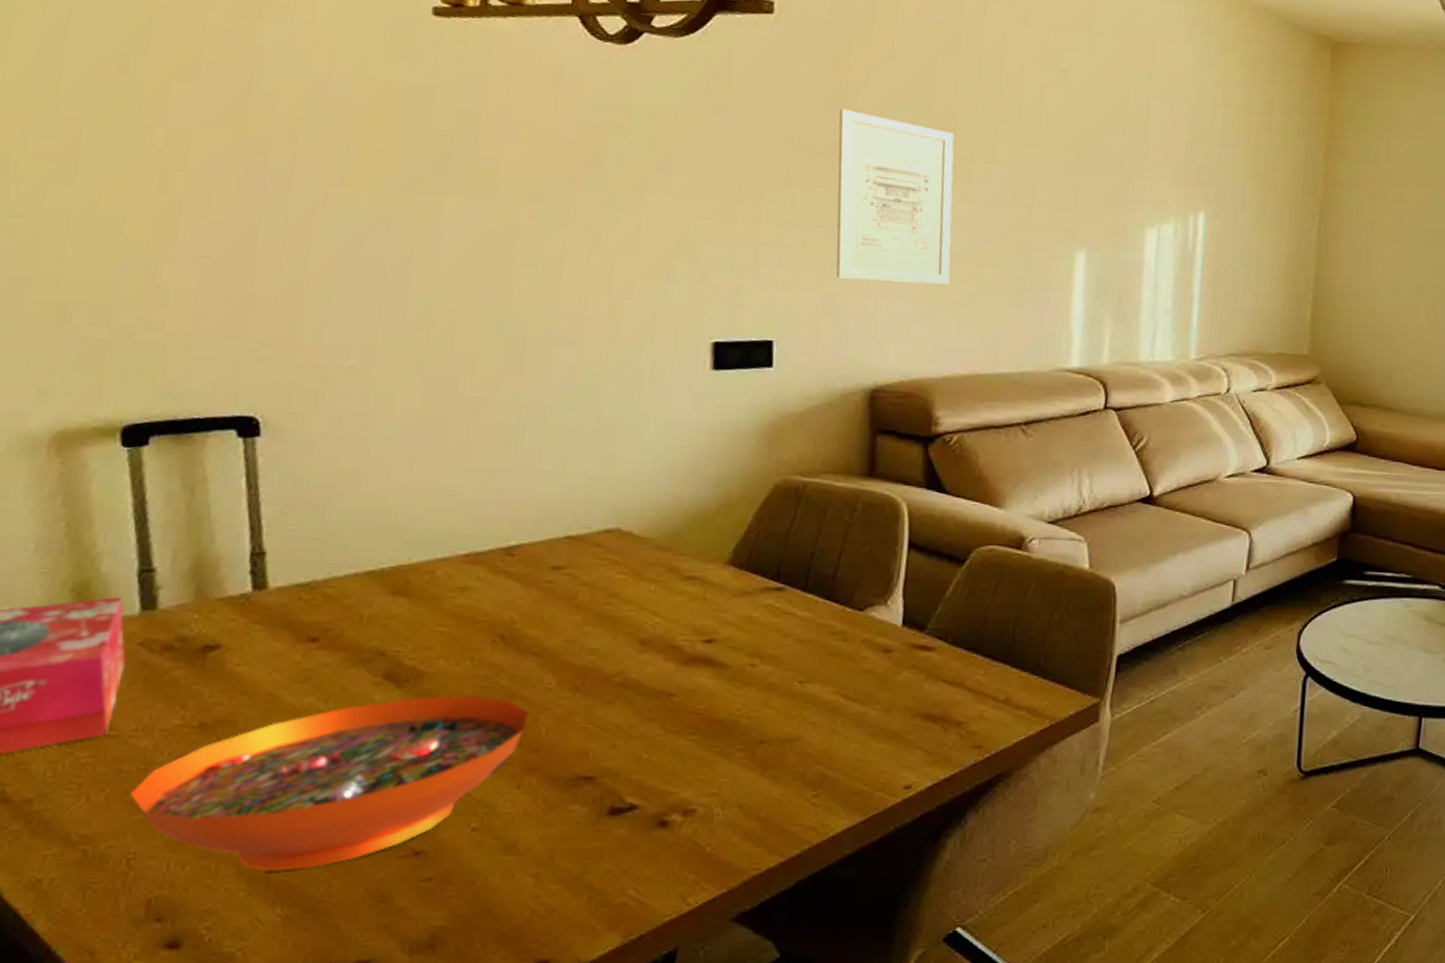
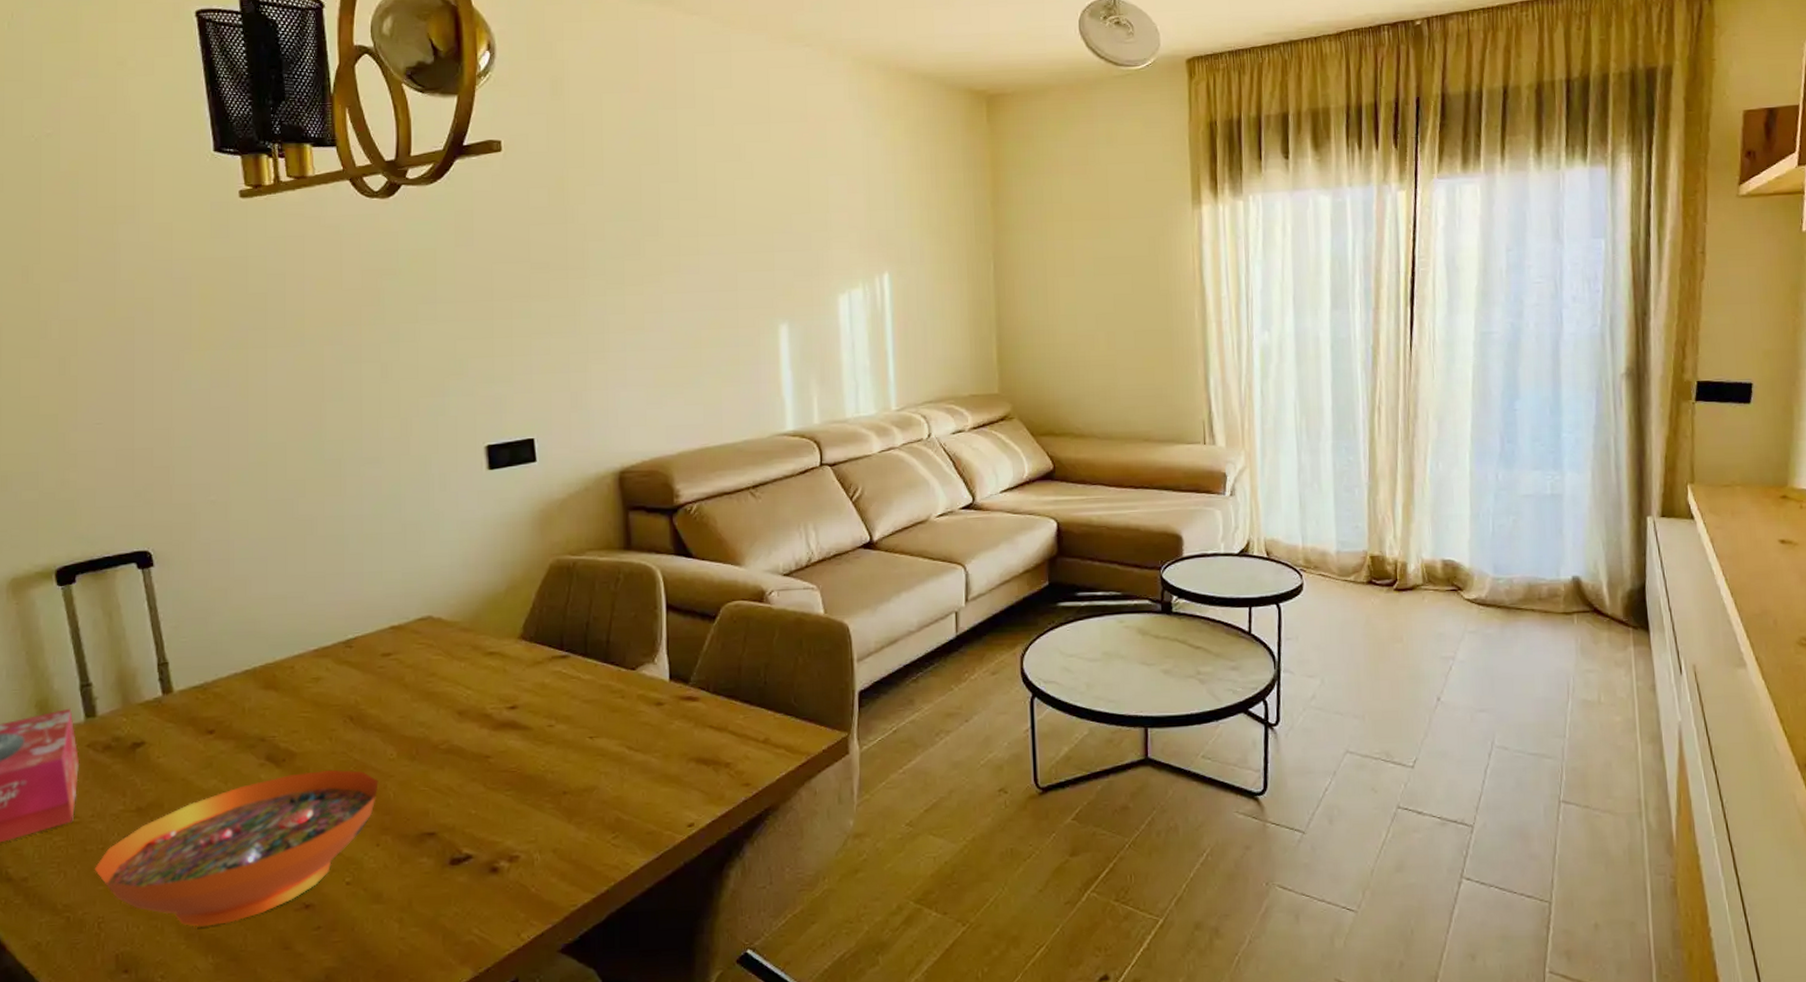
wall art: present [836,109,954,285] -> none [565,226,674,376]

